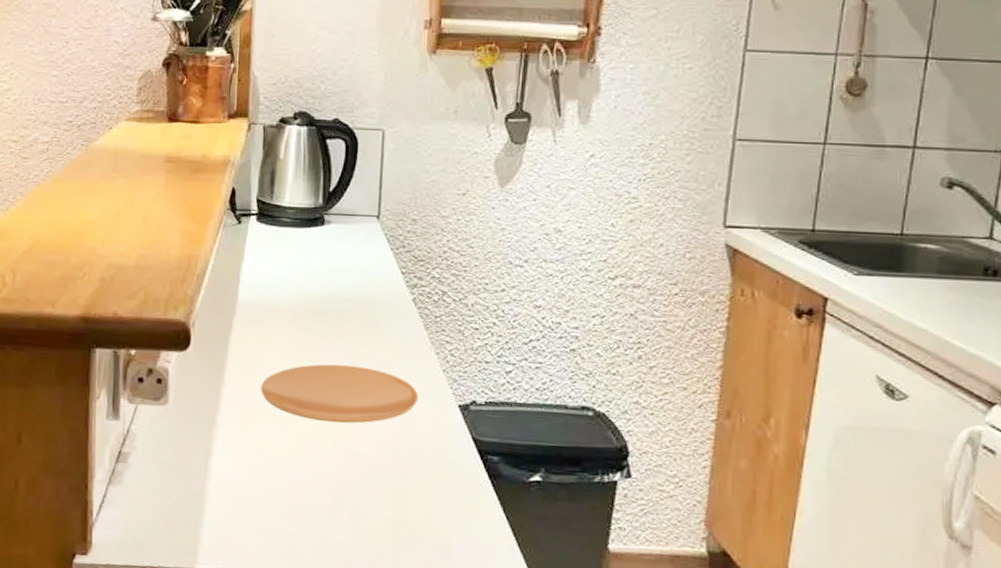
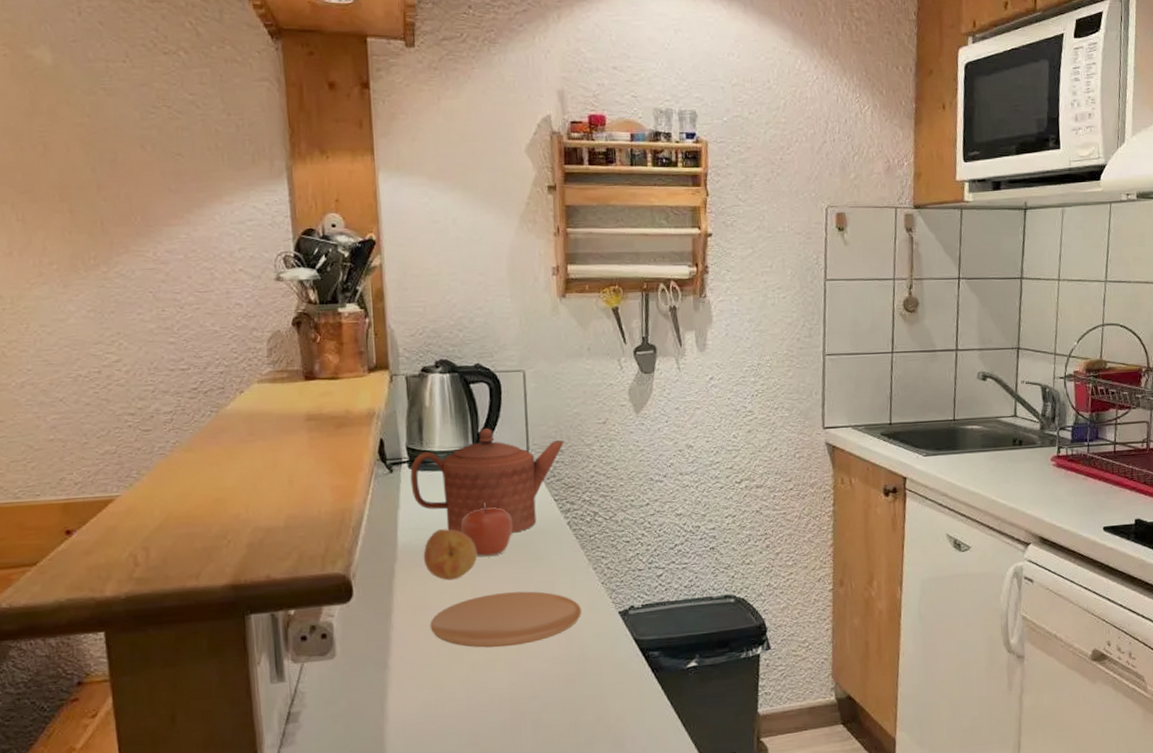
teapot: none [257,188,418,303] -> present [410,428,564,533]
fruit: none [261,288,316,344] -> present [423,529,478,581]
fruit: none [302,265,355,323] -> present [461,502,513,556]

